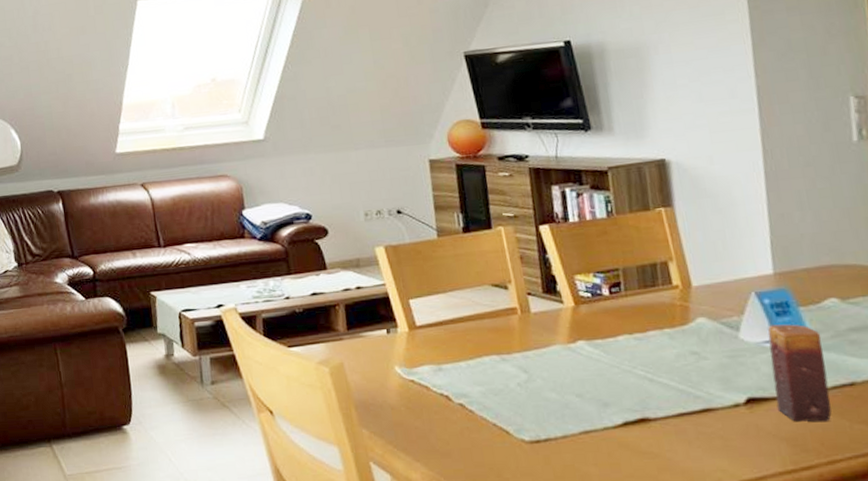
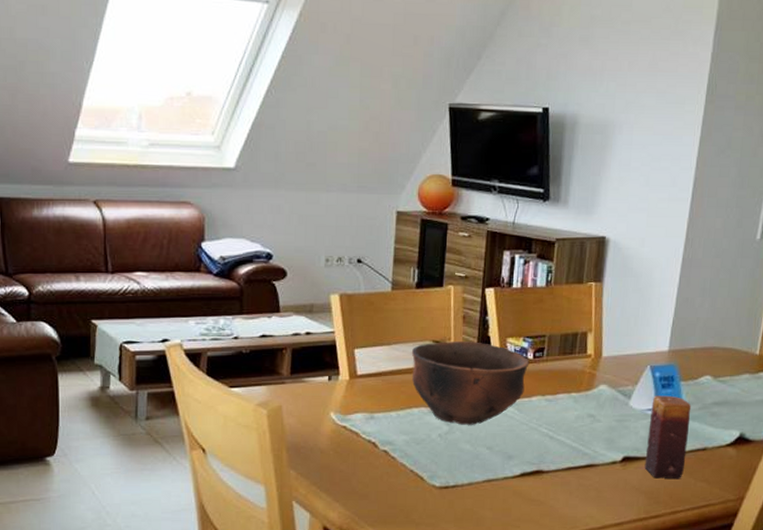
bowl: none [470,282,607,372] -> present [411,341,530,425]

